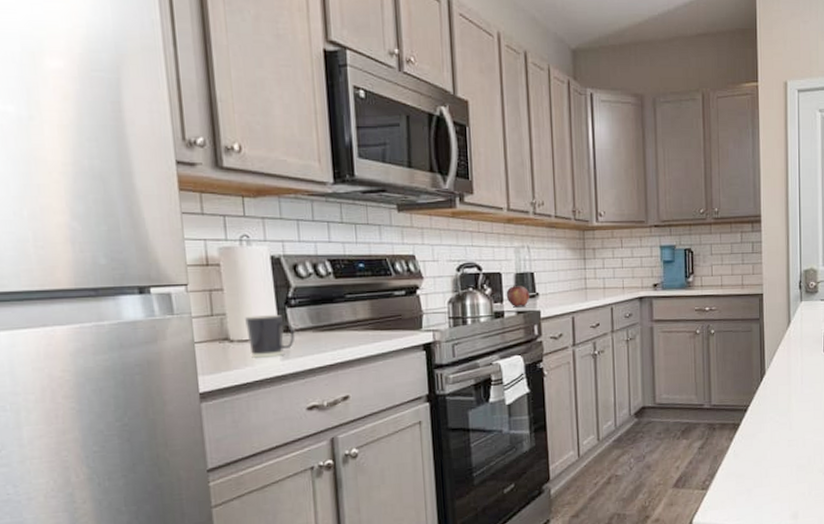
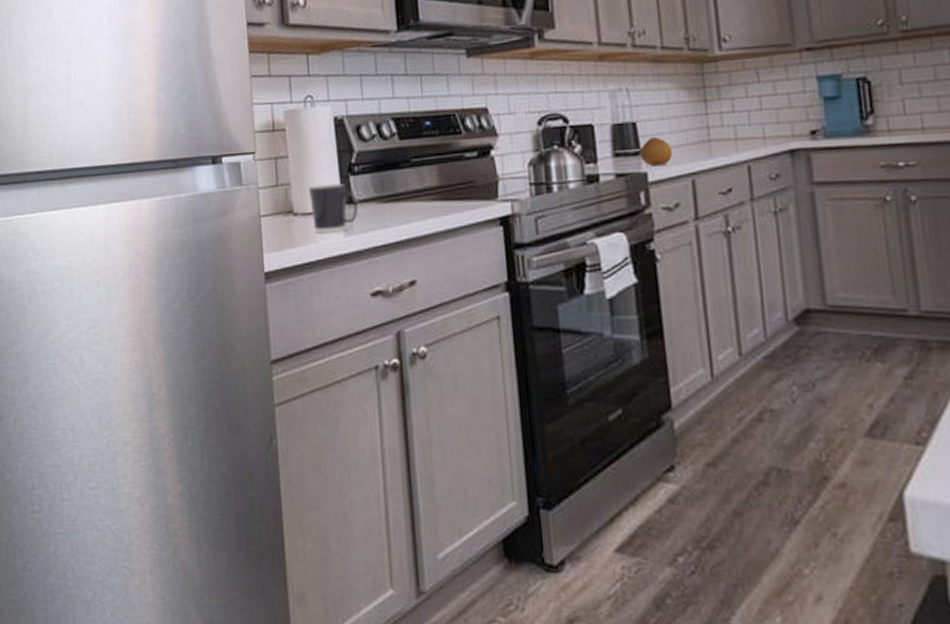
fruit: present [506,285,529,308] -> none [600,139,632,169]
fruit: none [535,284,560,306] -> present [640,136,673,166]

